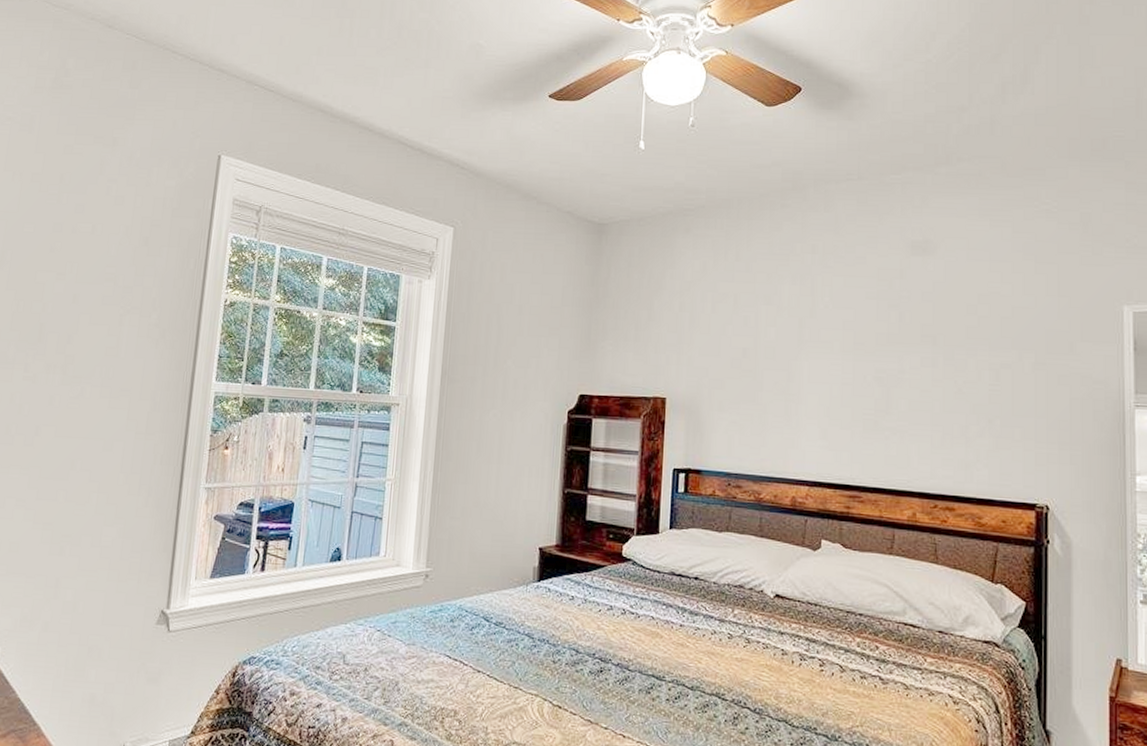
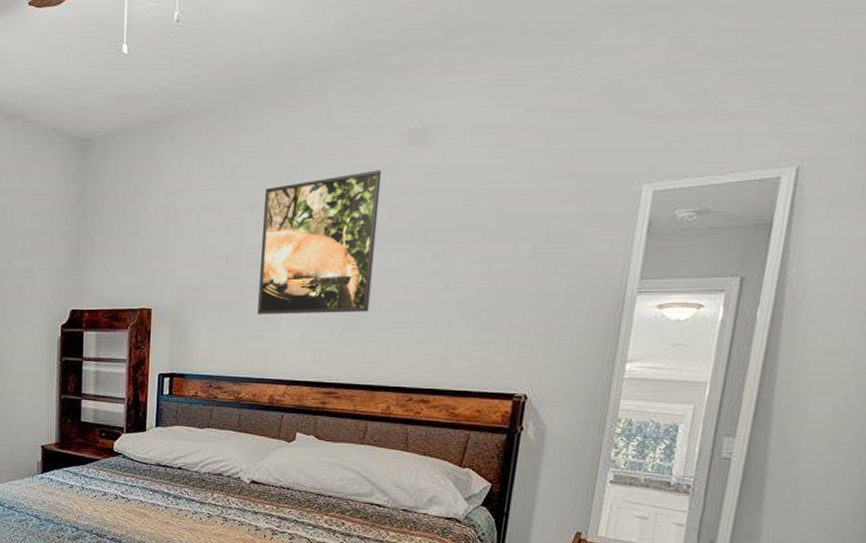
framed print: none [776,275,890,413] -> present [257,170,382,314]

